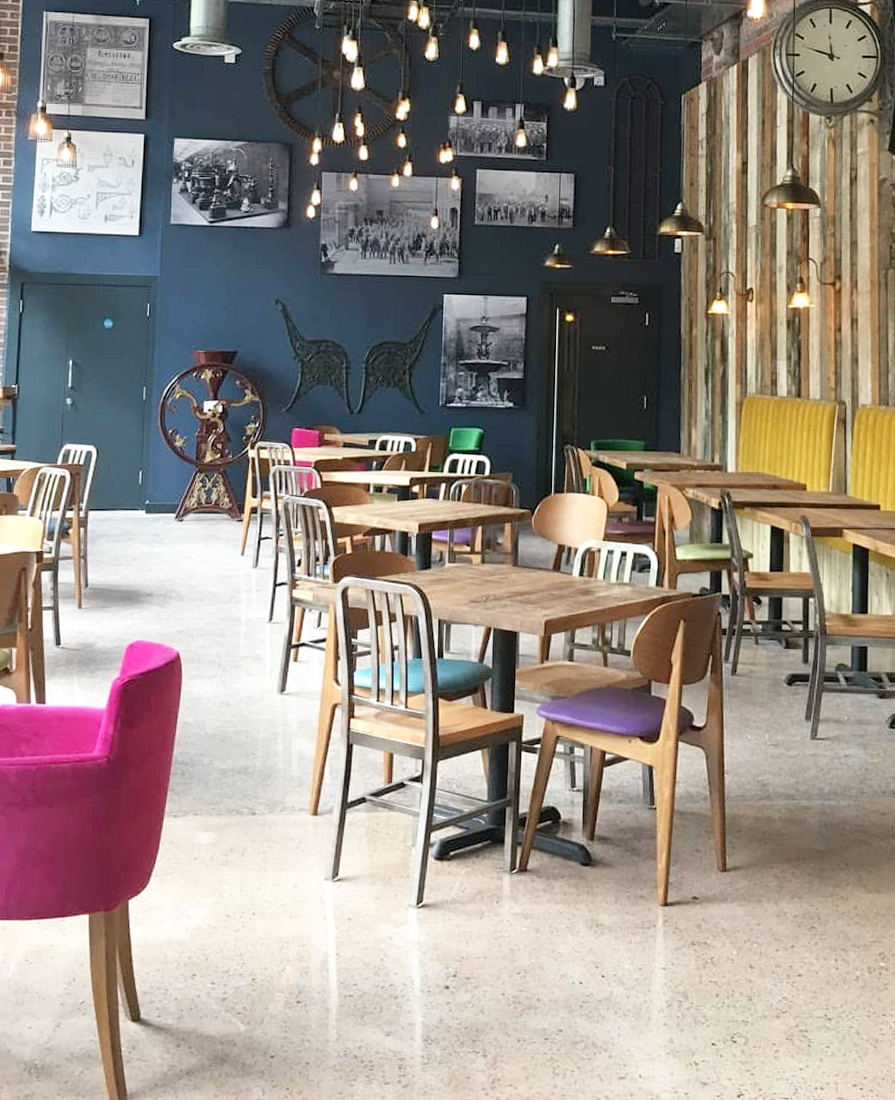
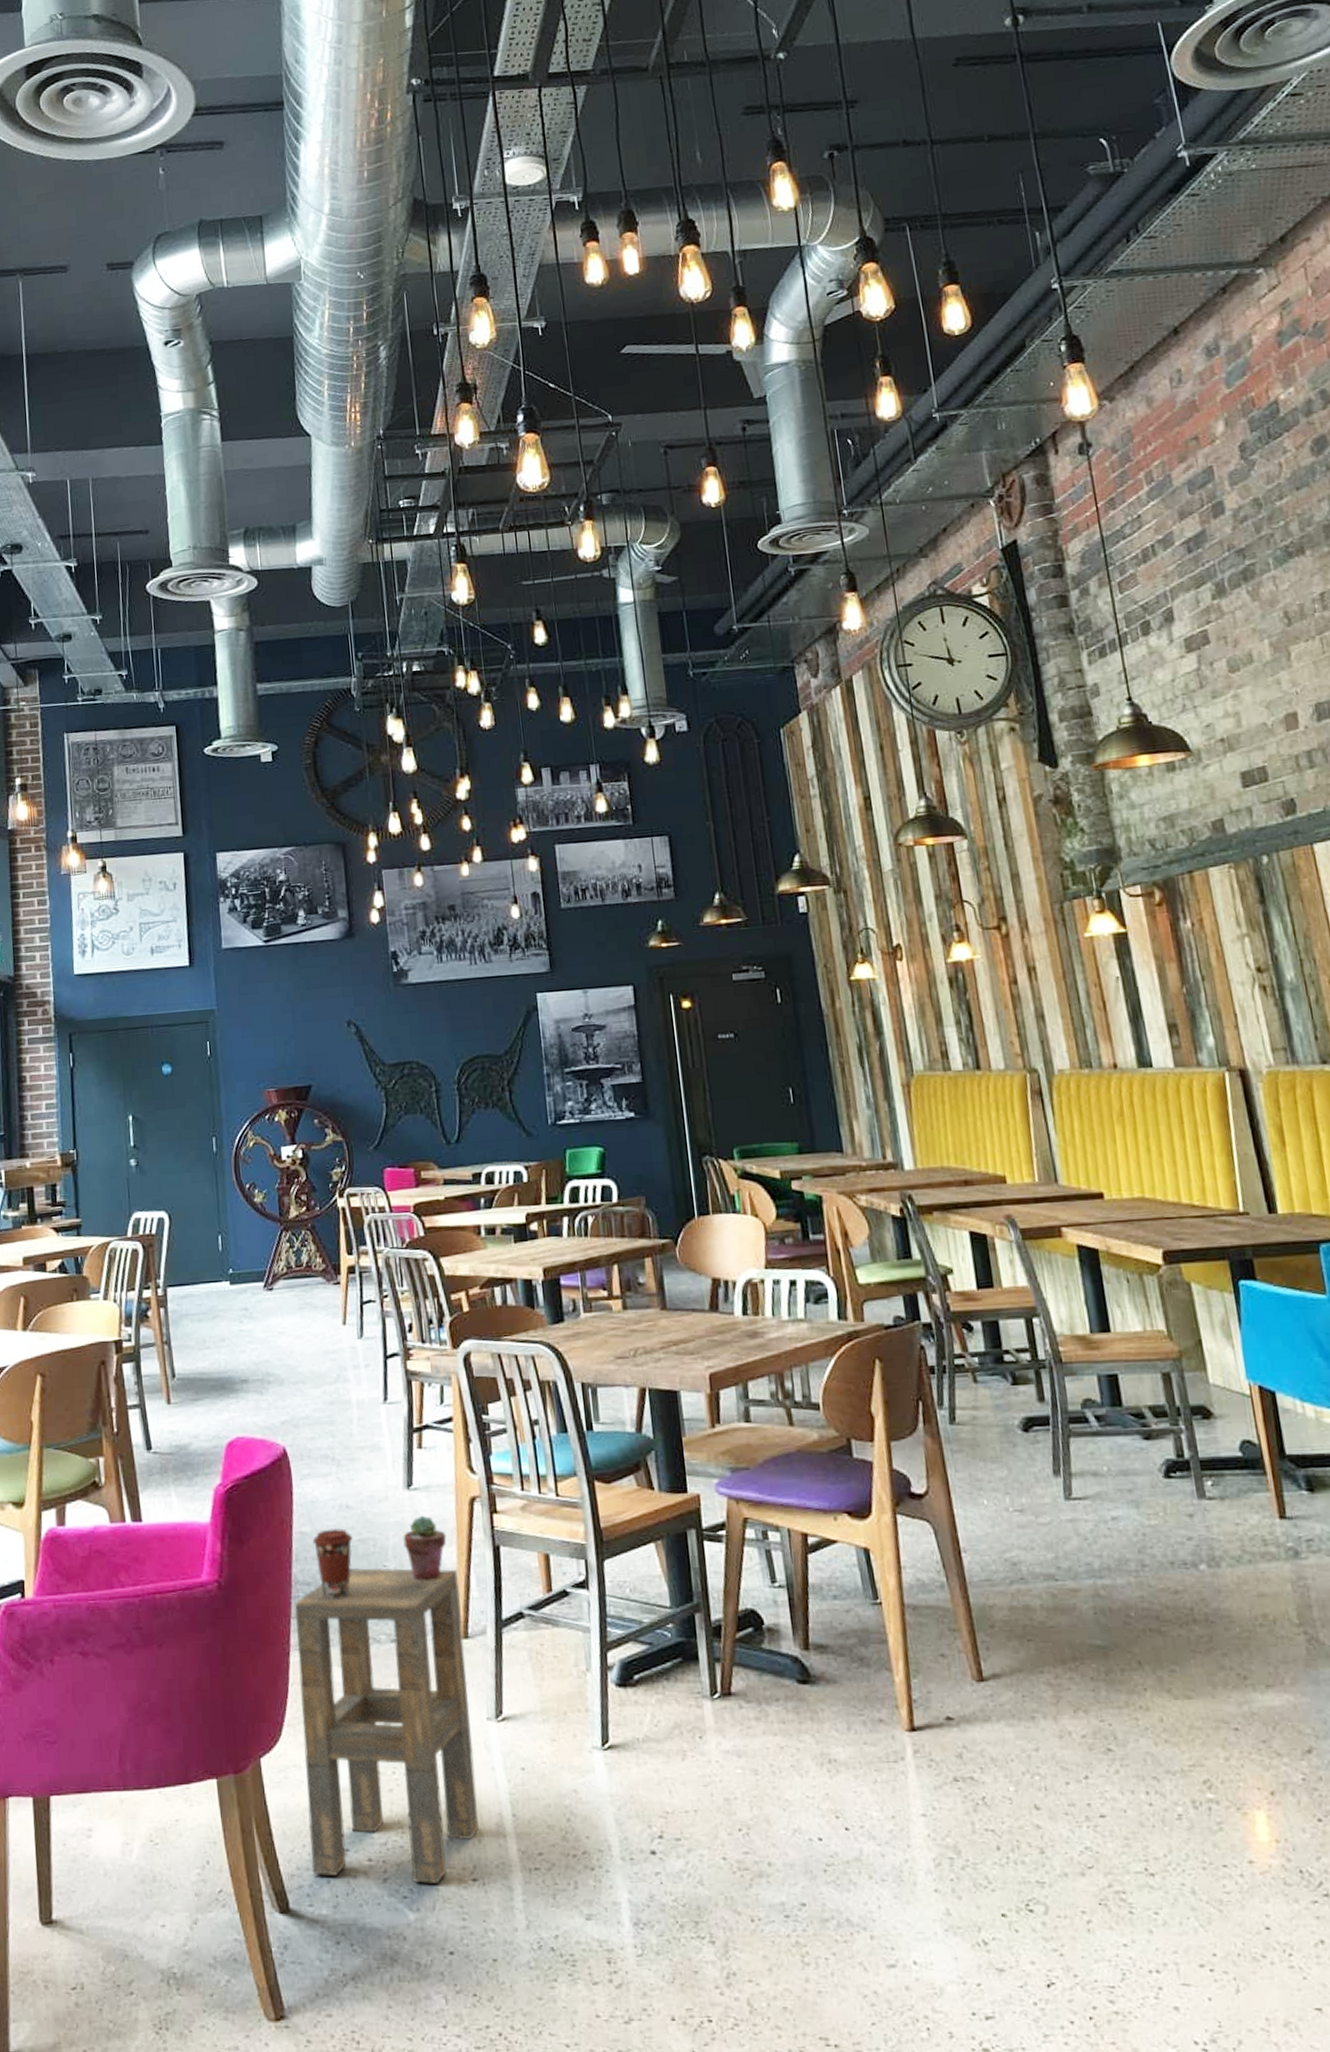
side table: none [163,754,315,1004] -> present [294,1567,479,1884]
coffee cup: none [194,720,229,778] -> present [312,1527,353,1600]
potted succulent: none [272,715,309,768] -> present [403,1515,447,1581]

